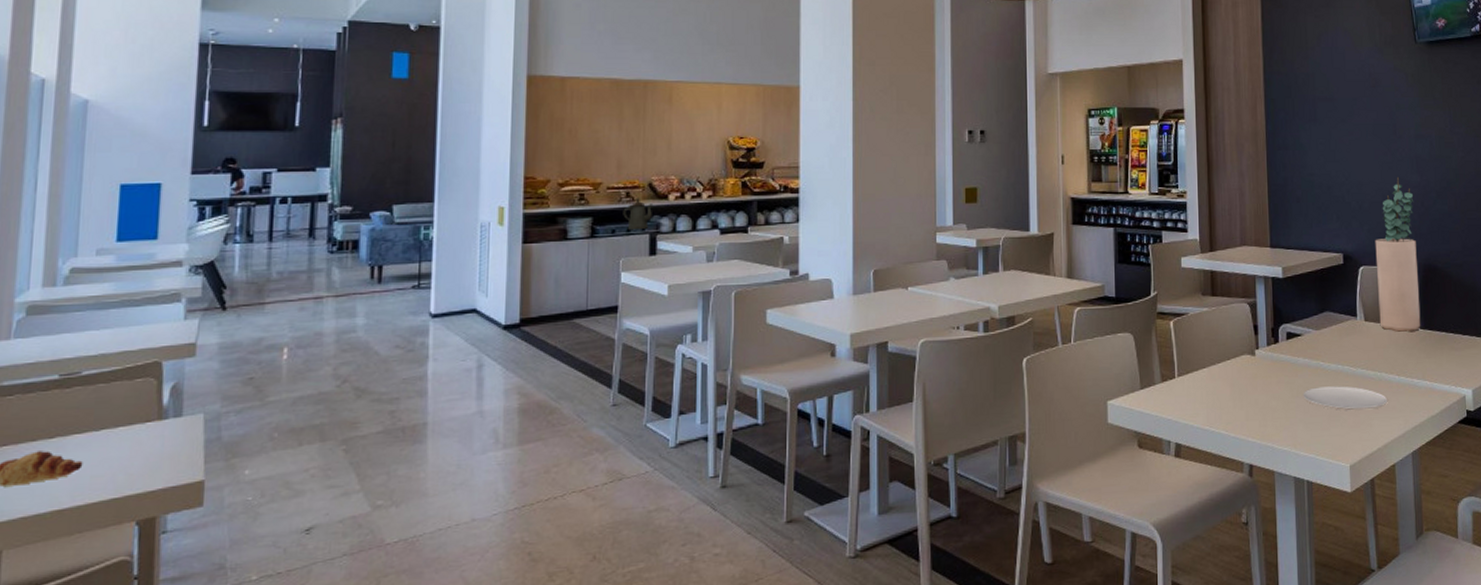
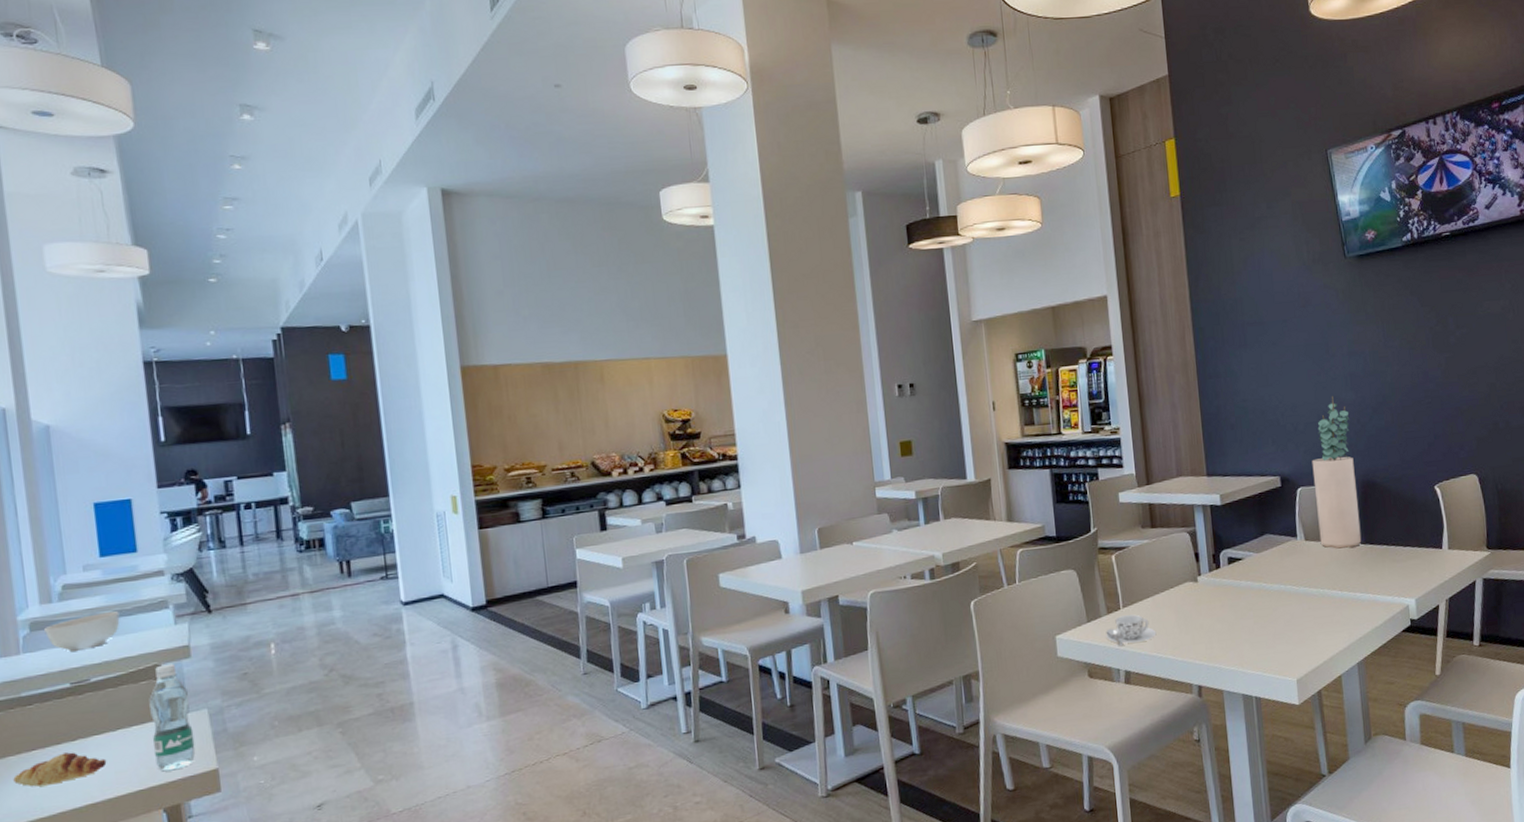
bowl: none [42,301,127,342] -> present [44,611,120,652]
bottle: none [136,361,187,480] -> present [149,663,196,772]
coffee pot: present [623,197,652,231] -> none [570,476,599,509]
teacup: none [1159,384,1210,417] -> present [1106,614,1157,647]
plate: present [1303,386,1388,411] -> none [1247,604,1332,628]

